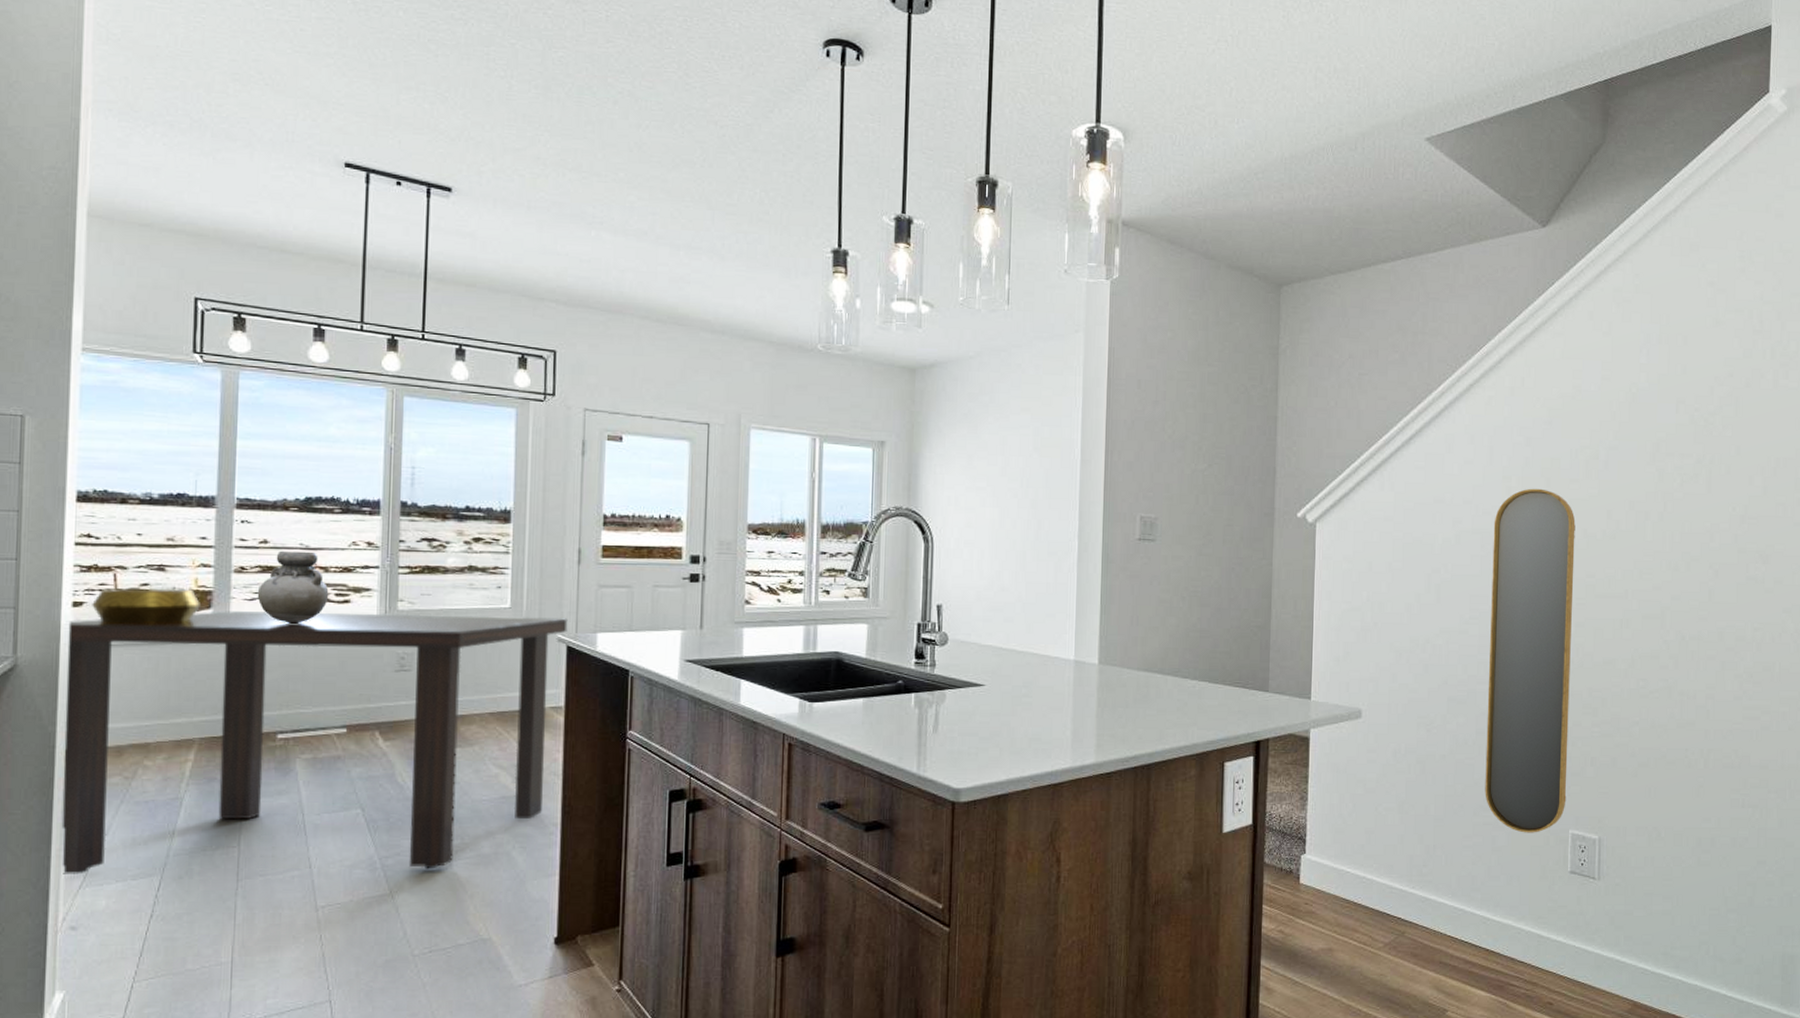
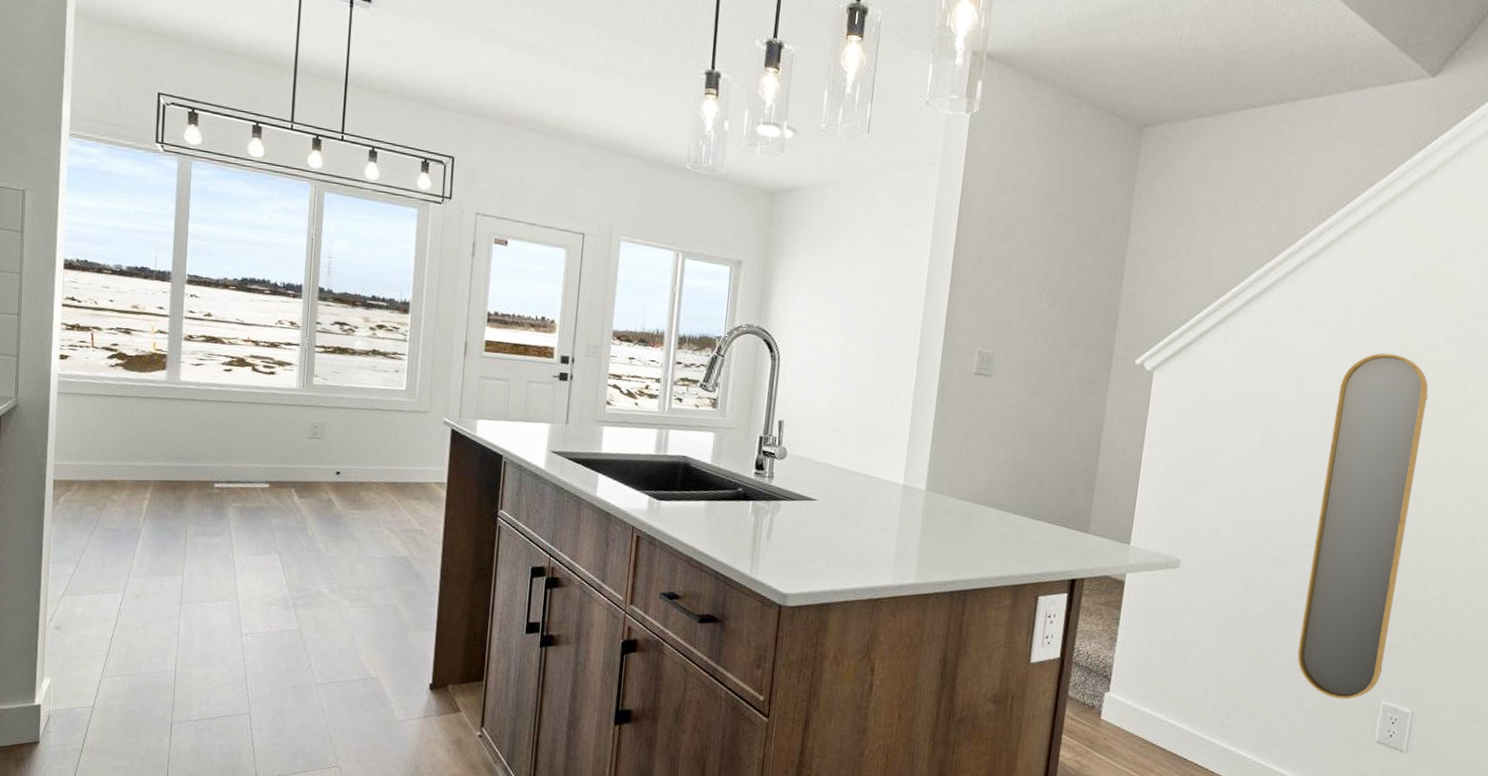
dining table: present [61,611,568,874] -> none [49,370,453,613]
decorative bowl: present [92,588,202,623] -> none [74,345,158,380]
vase: present [257,550,329,624] -> none [201,323,259,389]

